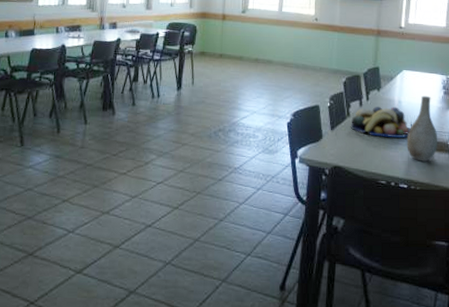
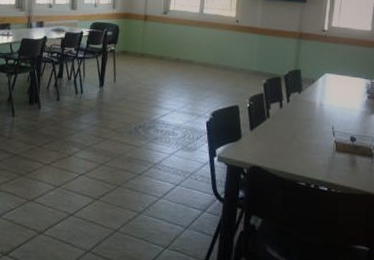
fruit bowl: present [351,106,411,138] -> none [271,108,332,141]
vase: present [406,95,437,162] -> none [327,99,360,166]

